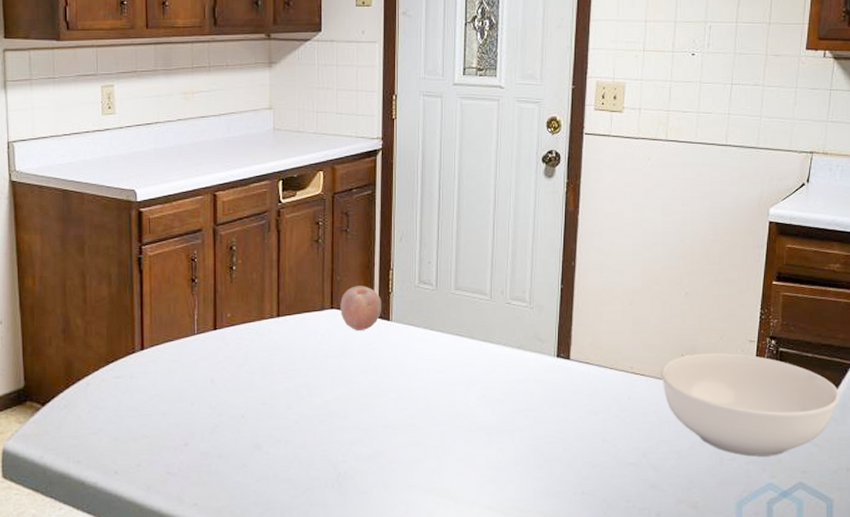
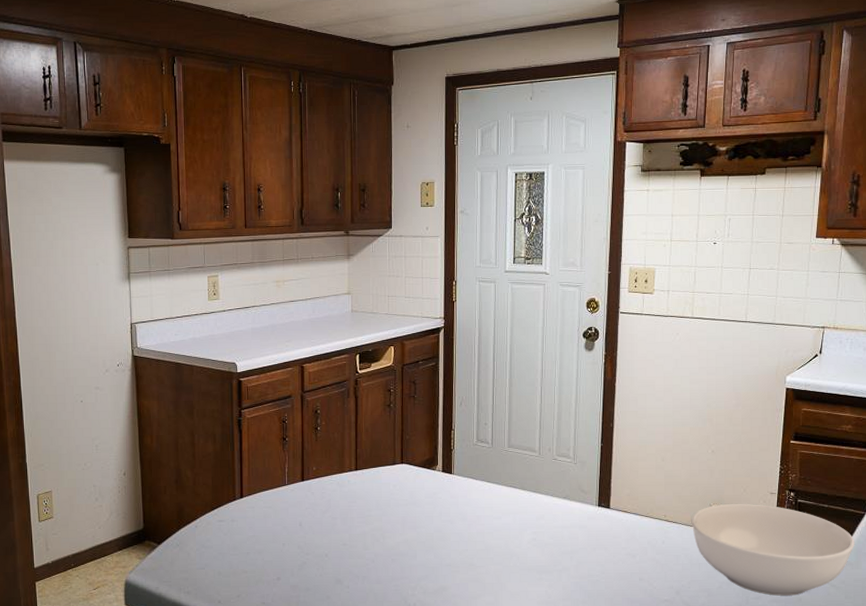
fruit: present [340,286,381,330] -> none [409,444,445,482]

